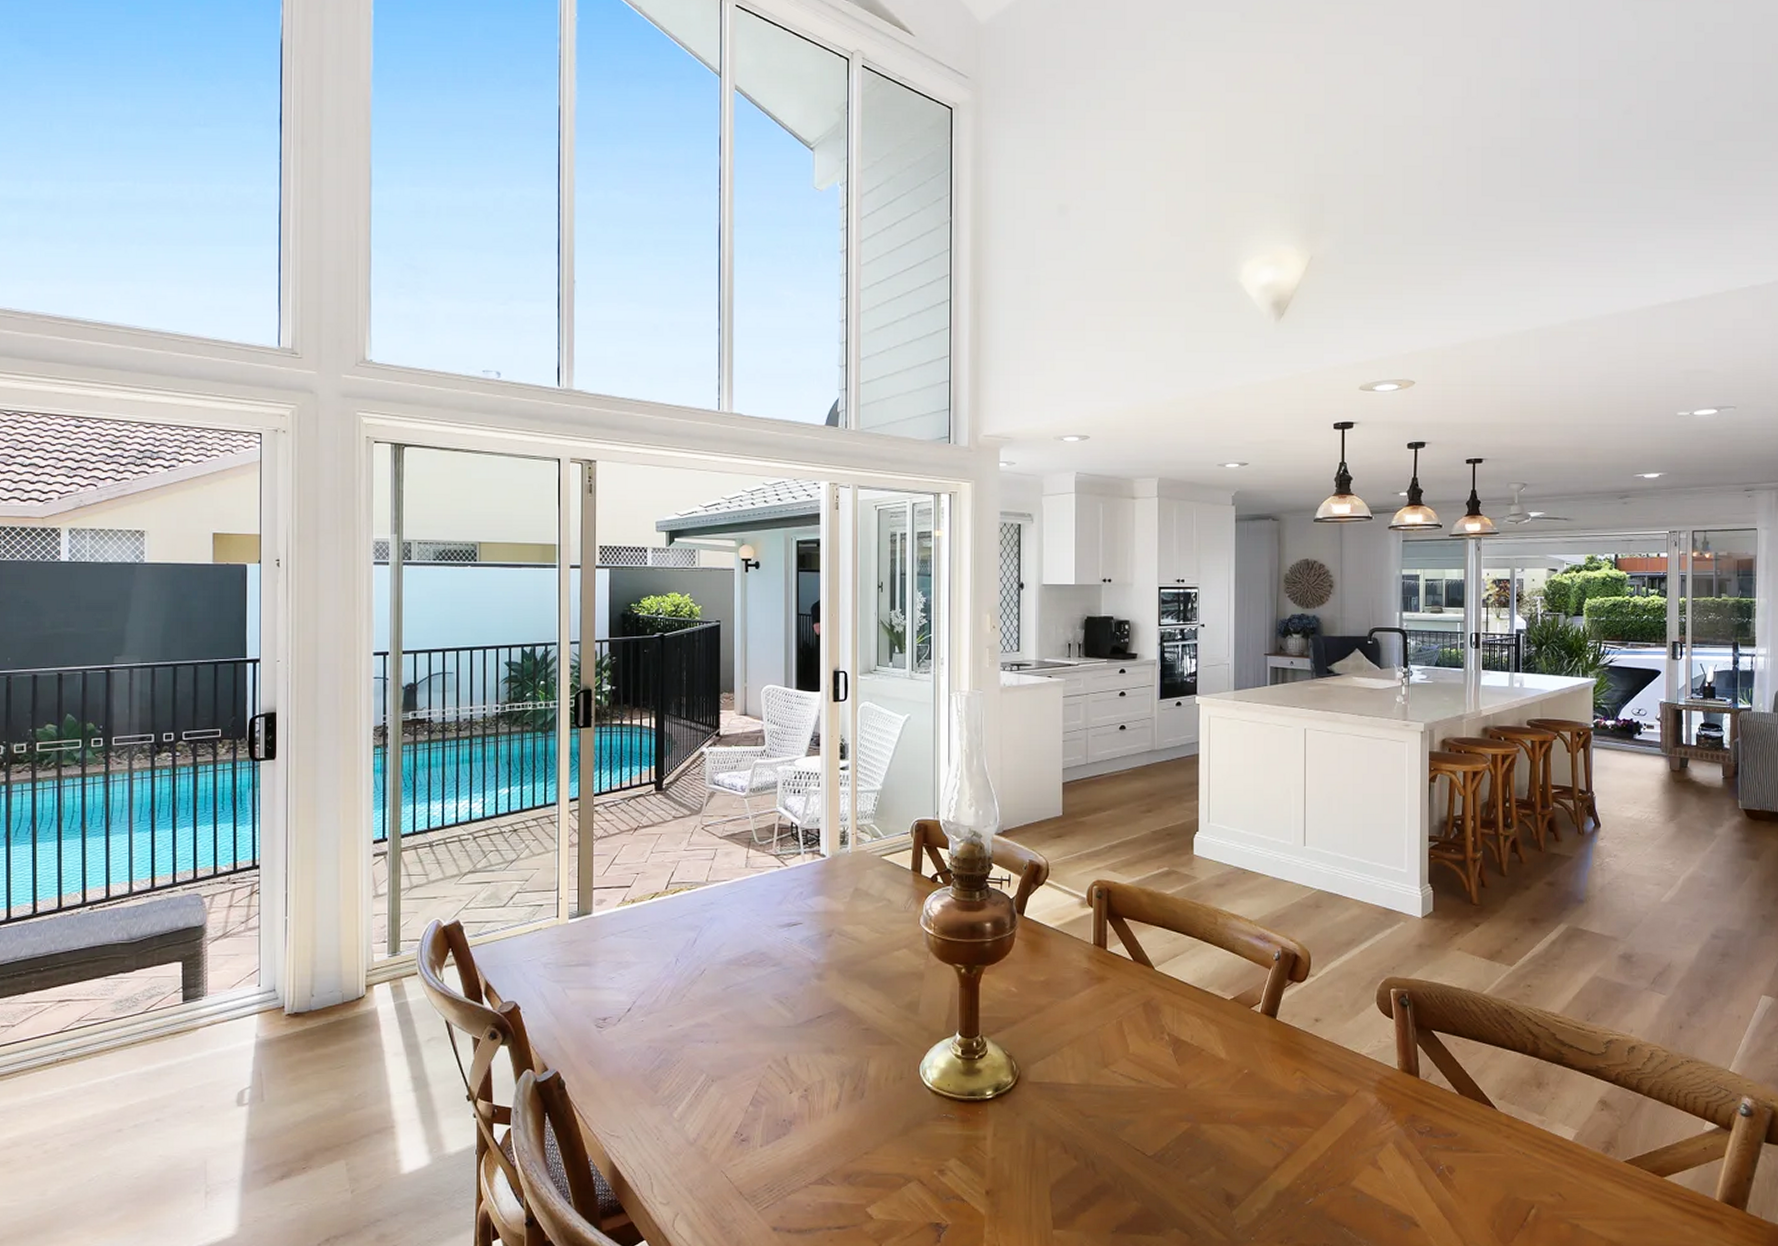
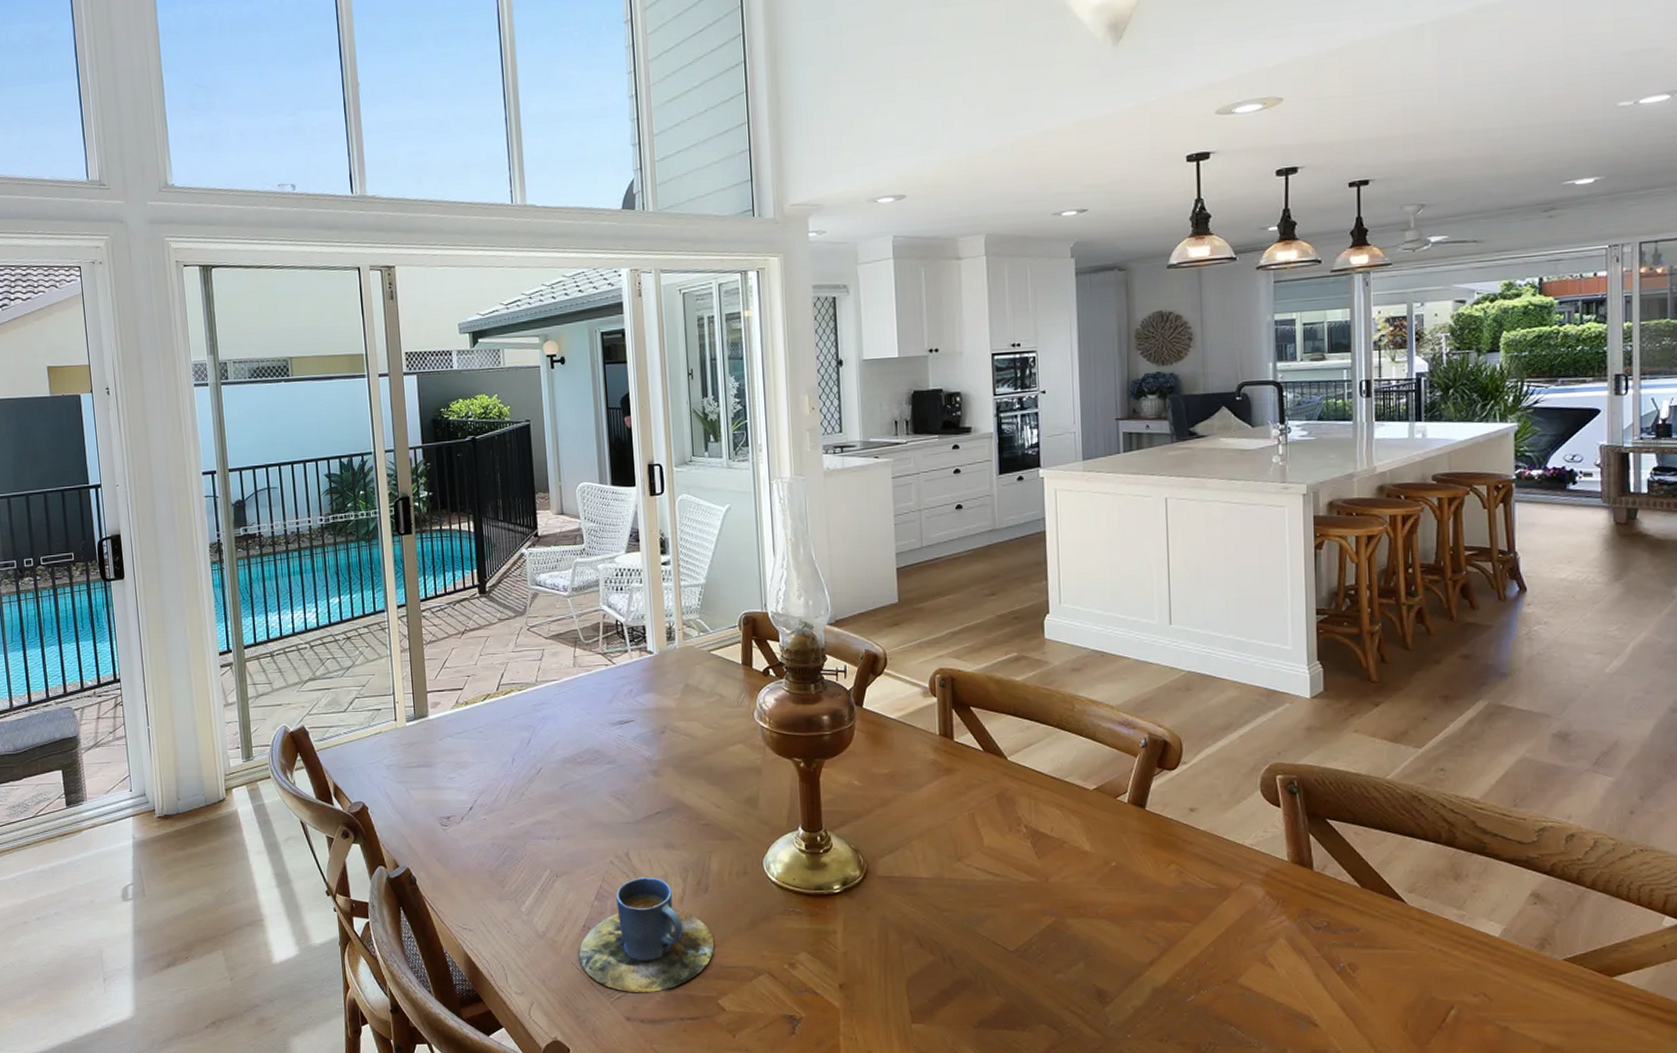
cup: none [729,1082,867,1202] -> present [579,877,715,993]

